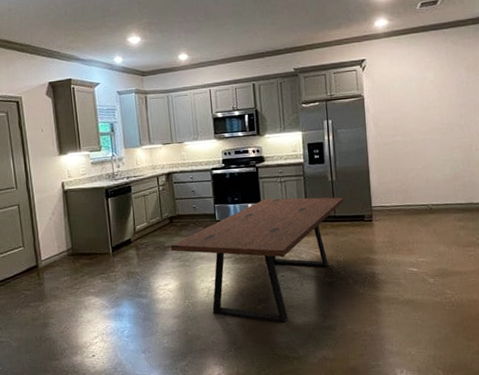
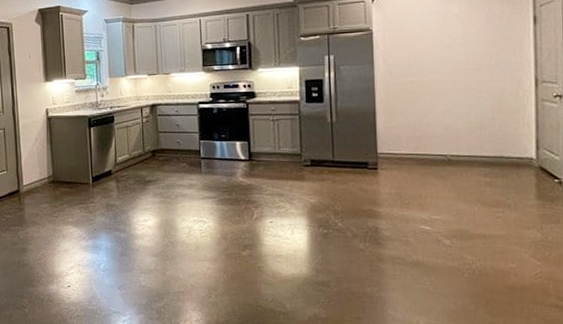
dining table: present [170,197,343,324] -> none [151,137,344,274]

